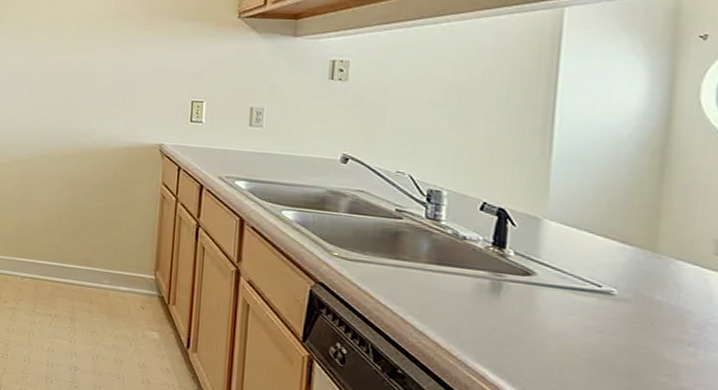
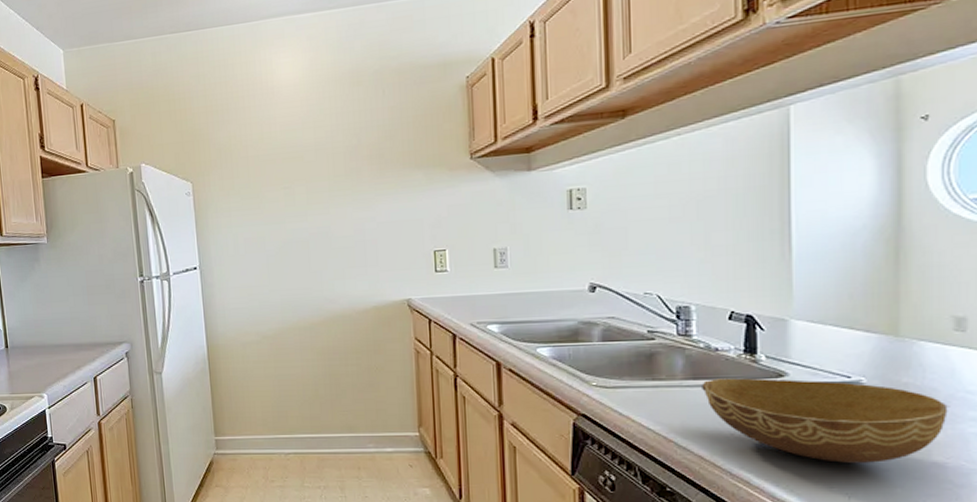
bowl: none [445,267,704,379] -> present [702,378,950,463]

